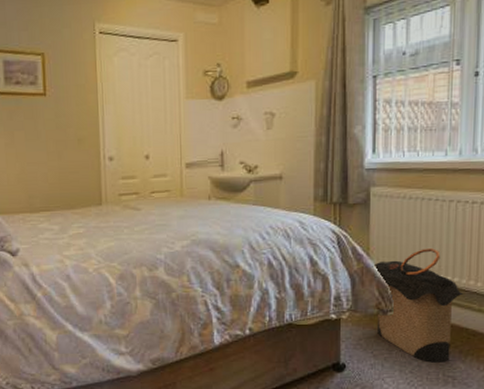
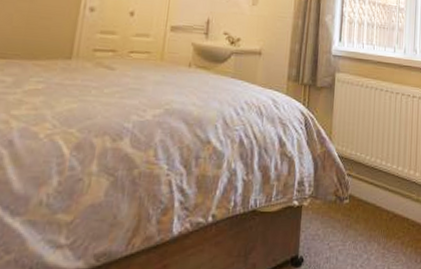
laundry hamper: present [372,248,465,363] -> none [333,136,407,255]

